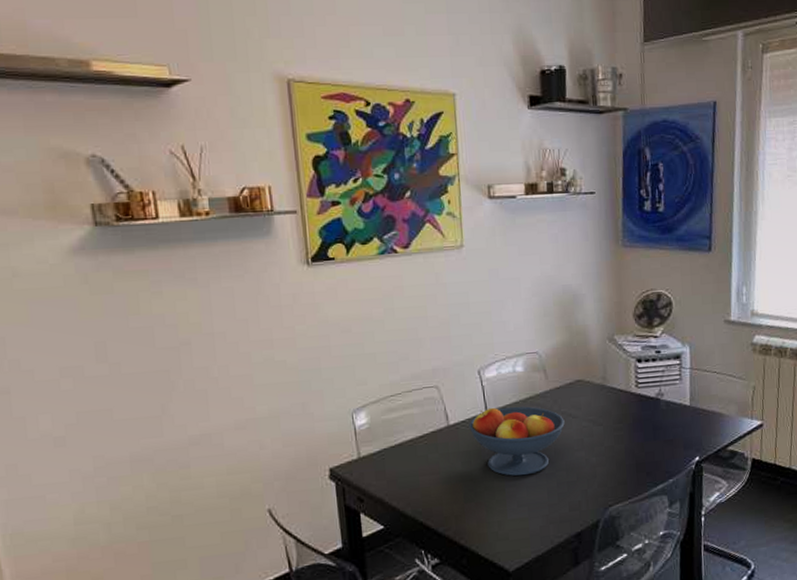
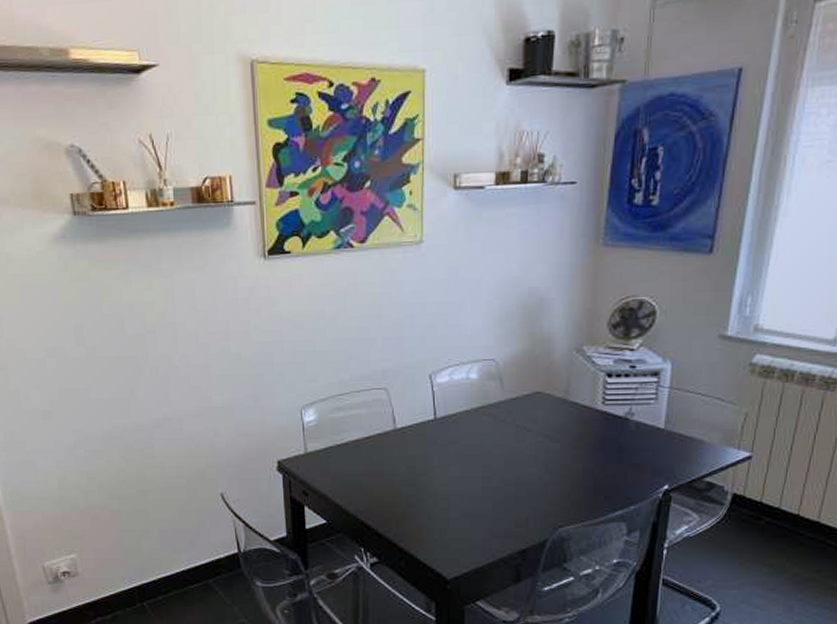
fruit bowl: present [468,406,565,476] -> none [416,415,518,487]

